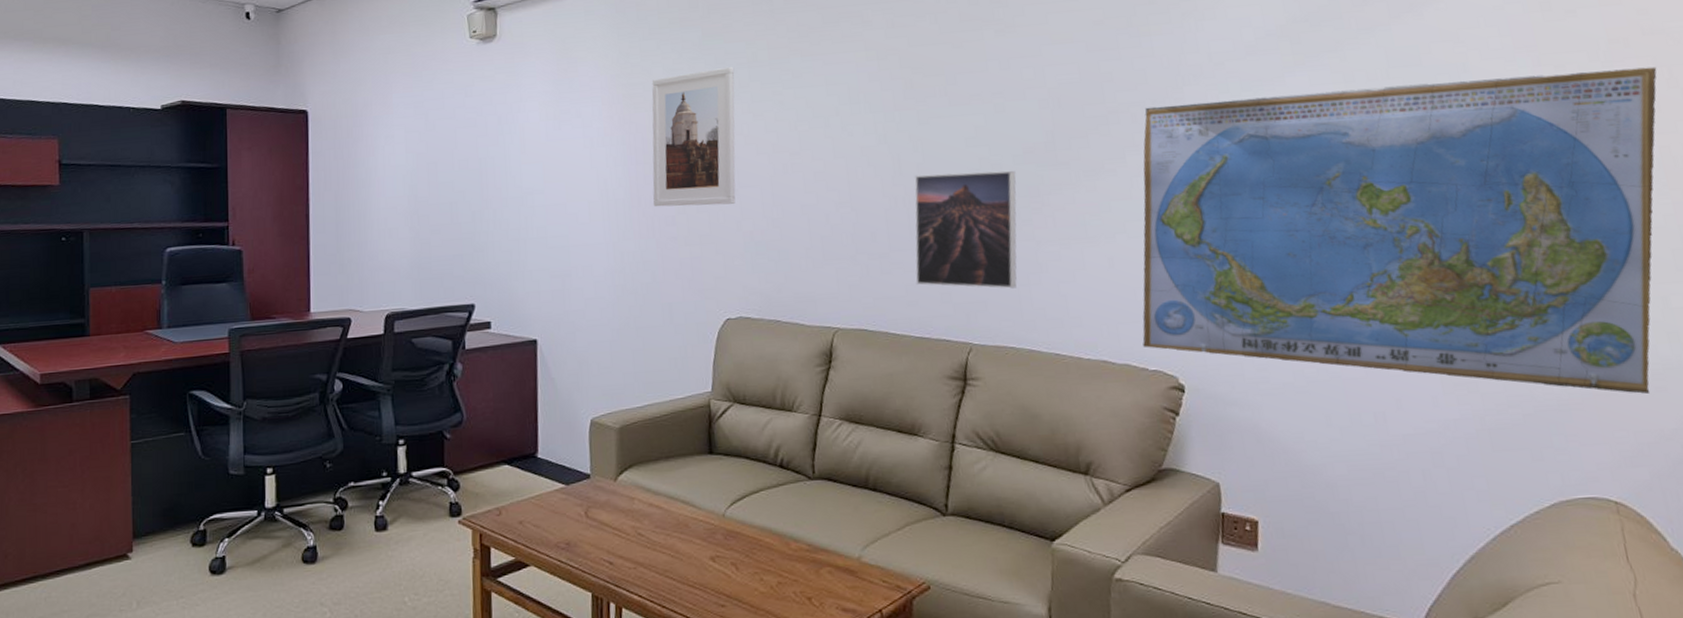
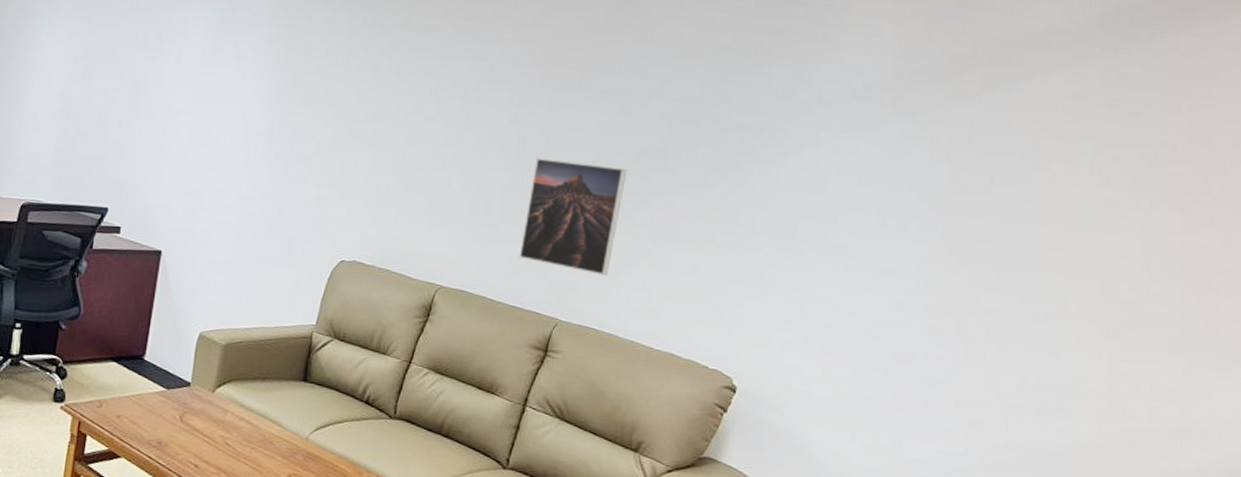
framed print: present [652,66,736,207] -> none [291,24,390,155]
world map: present [1142,66,1657,394] -> none [708,131,1195,456]

